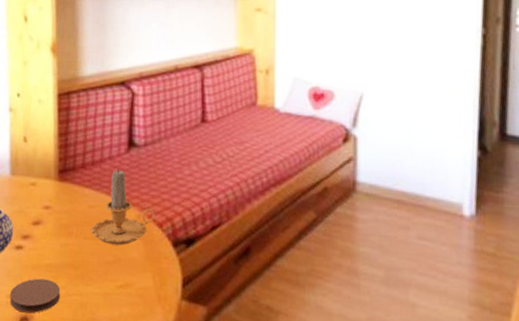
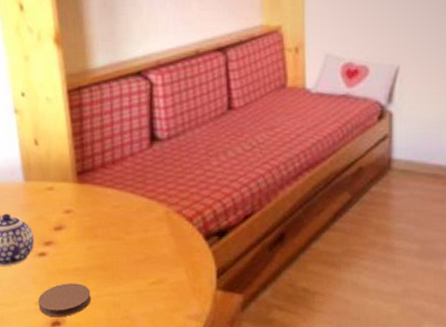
candle: present [91,168,155,246] -> none [117,165,184,243]

